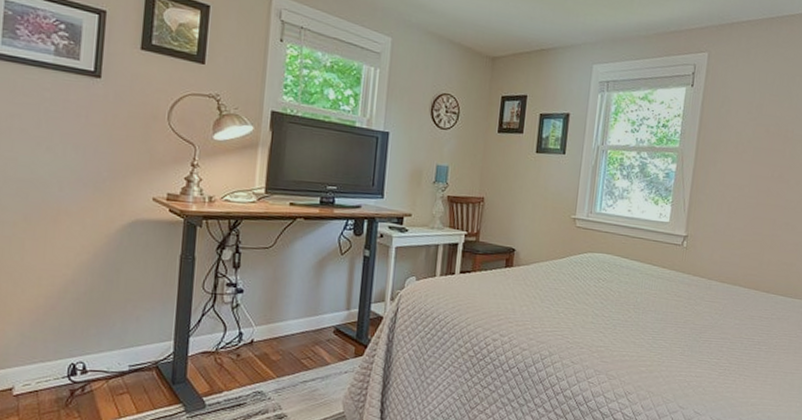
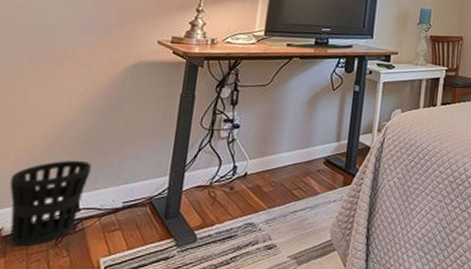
wastebasket: none [15,321,95,407] -> present [9,160,92,247]

